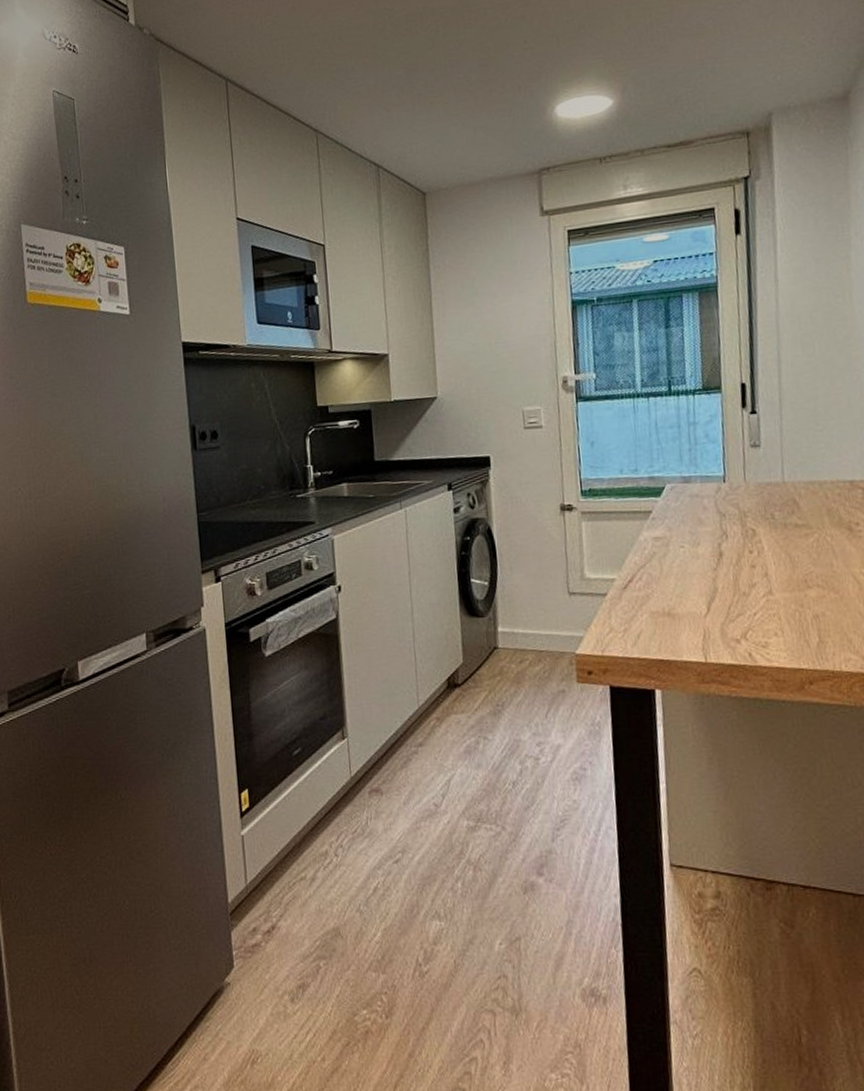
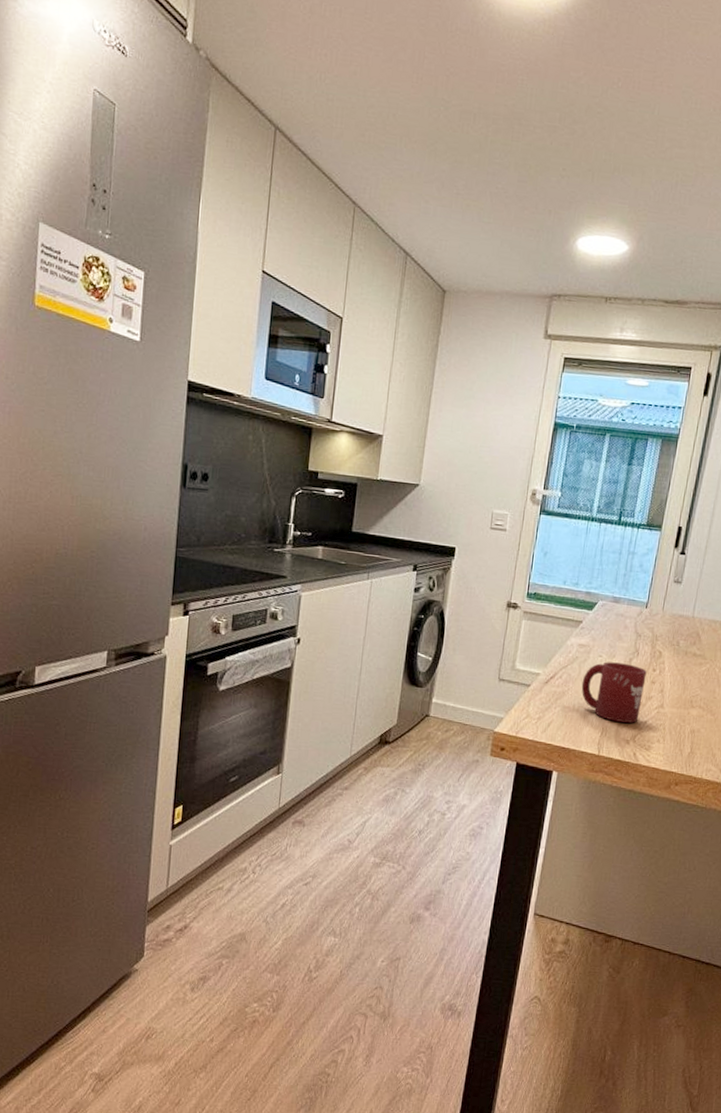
cup: none [666,550,745,620] -> present [581,662,647,723]

